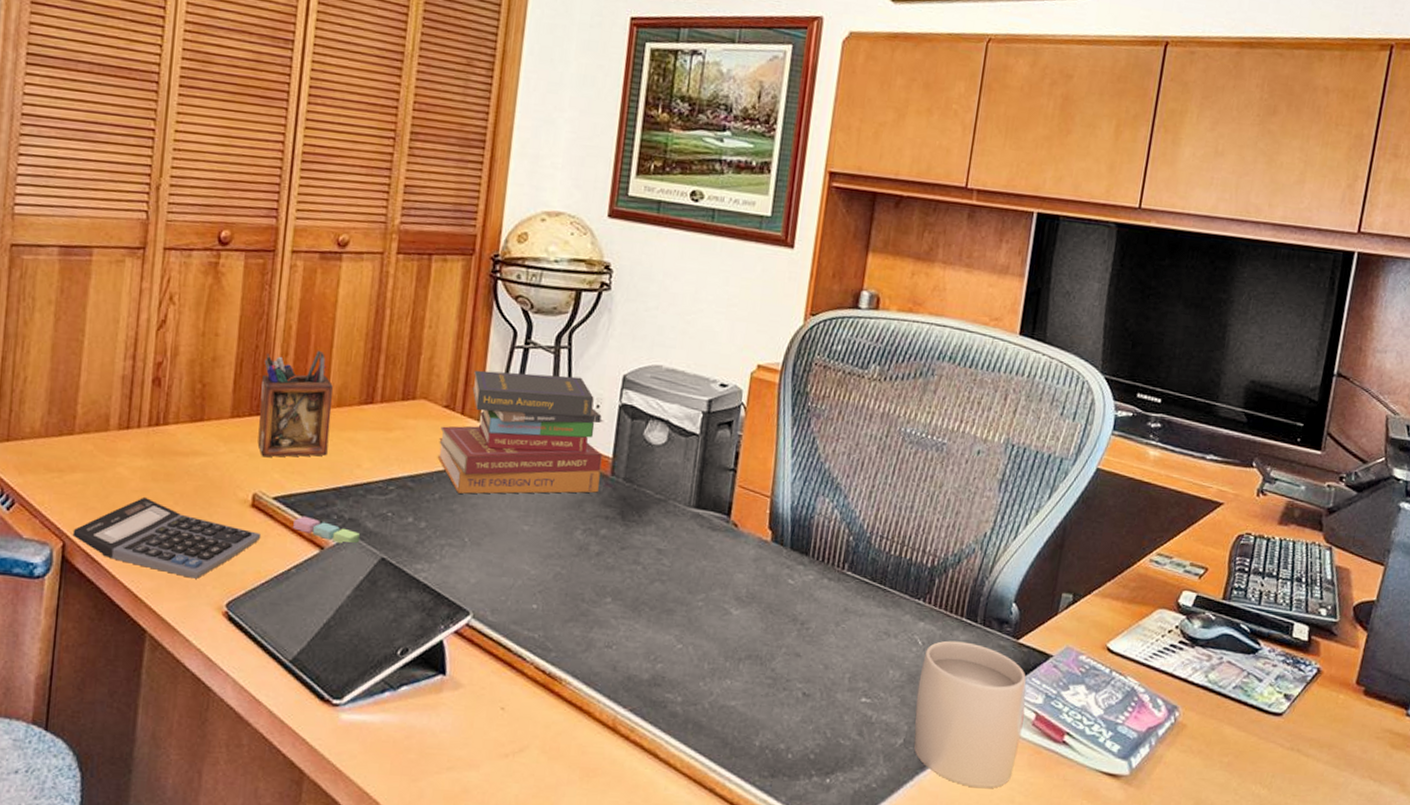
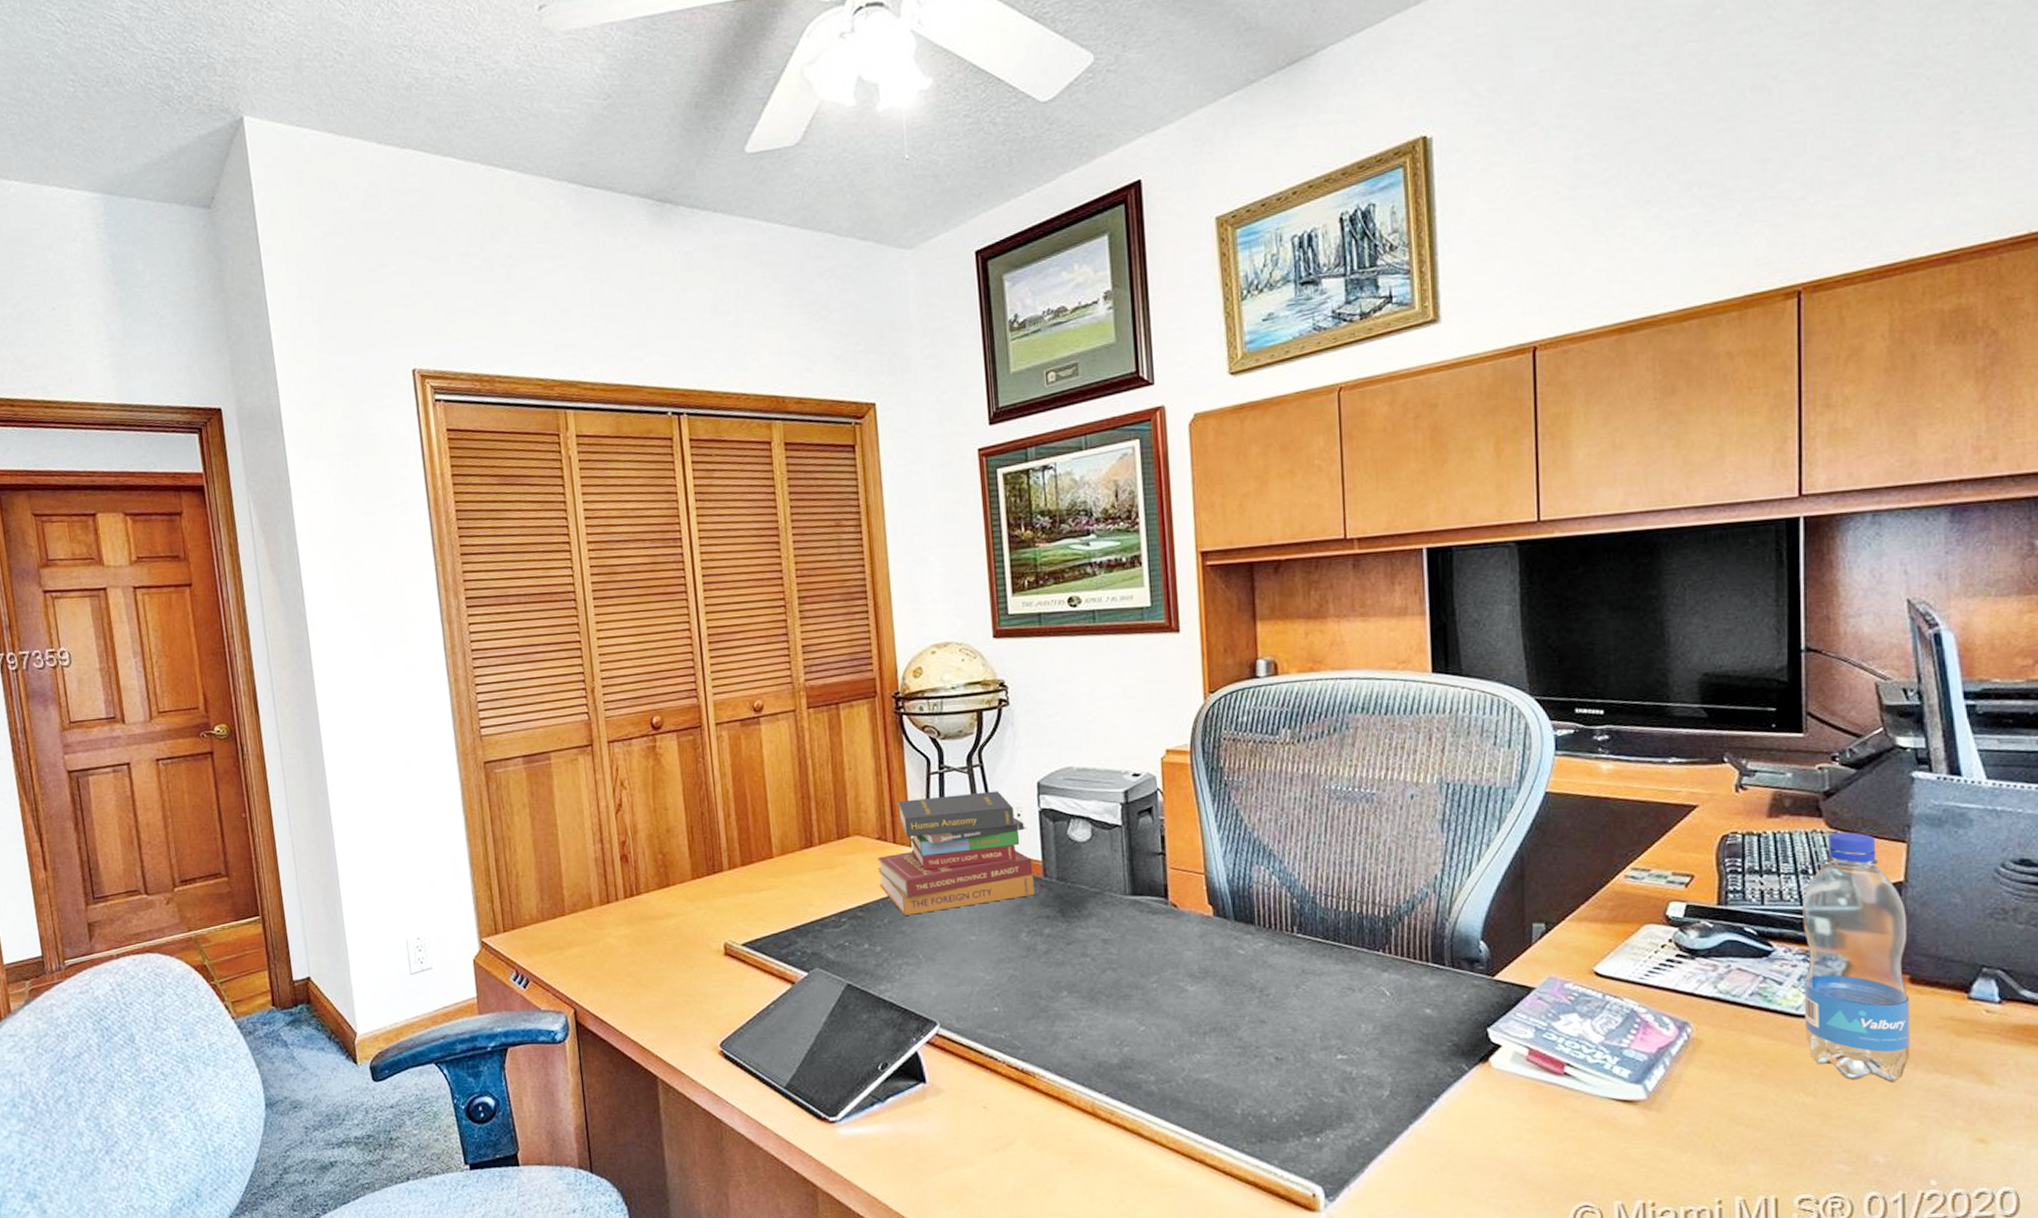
calculator: present [72,496,262,579] -> none [580,960,739,1025]
desk organizer: present [257,351,333,457] -> none [711,808,781,910]
sticky notes: present [293,516,361,546] -> none [764,956,825,978]
mug: present [913,640,1027,789] -> none [1394,986,1517,1131]
bottle: none [1271,547,1373,784] -> present [1802,832,1910,1082]

